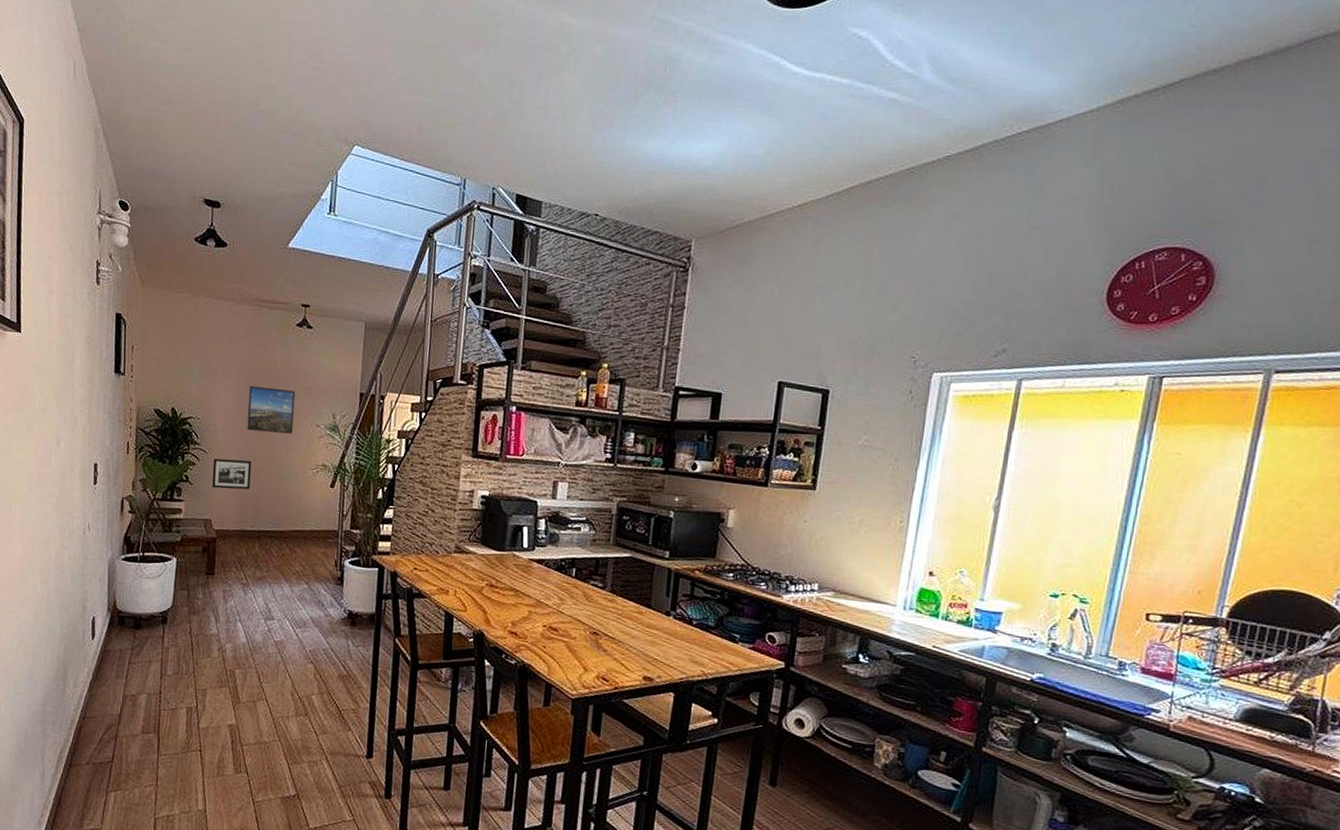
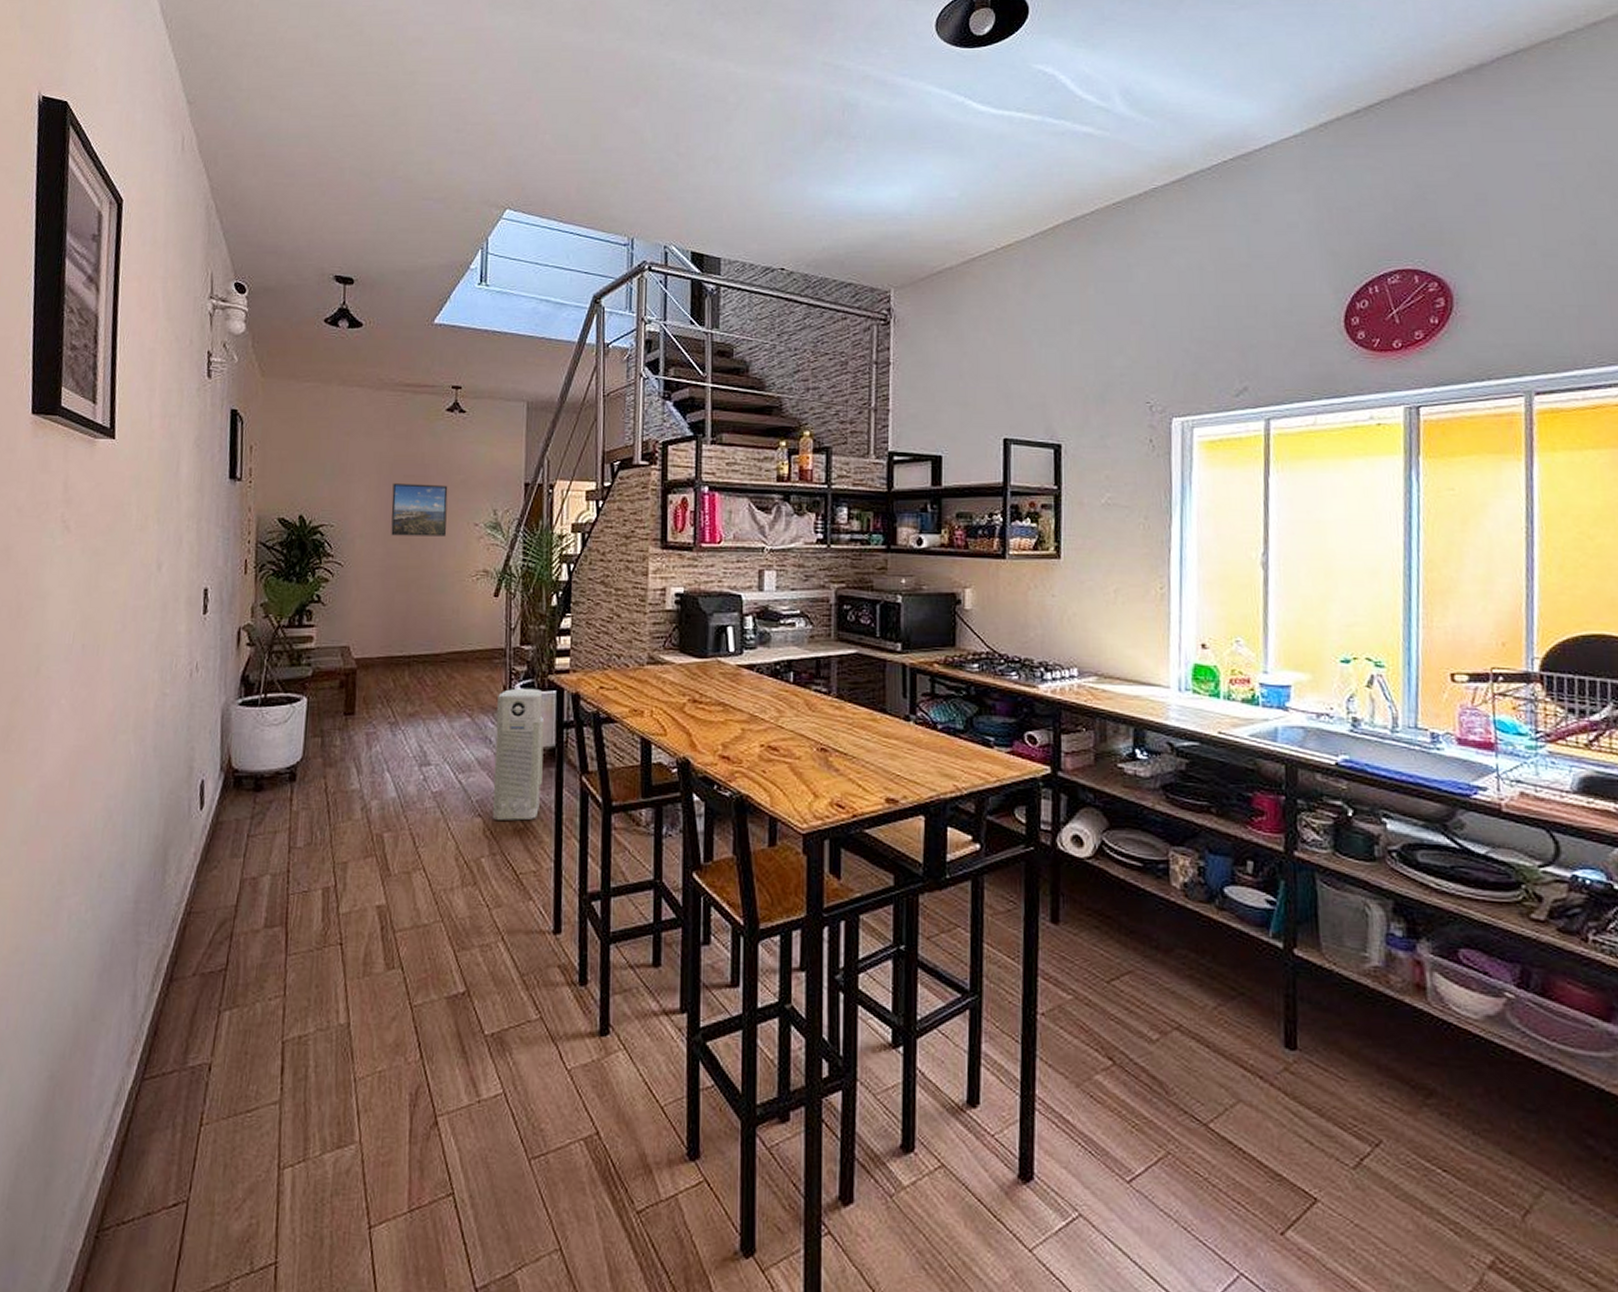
picture frame: present [212,458,252,490] -> none [350,571,398,608]
air purifier: none [322,564,367,669] -> present [492,688,545,821]

